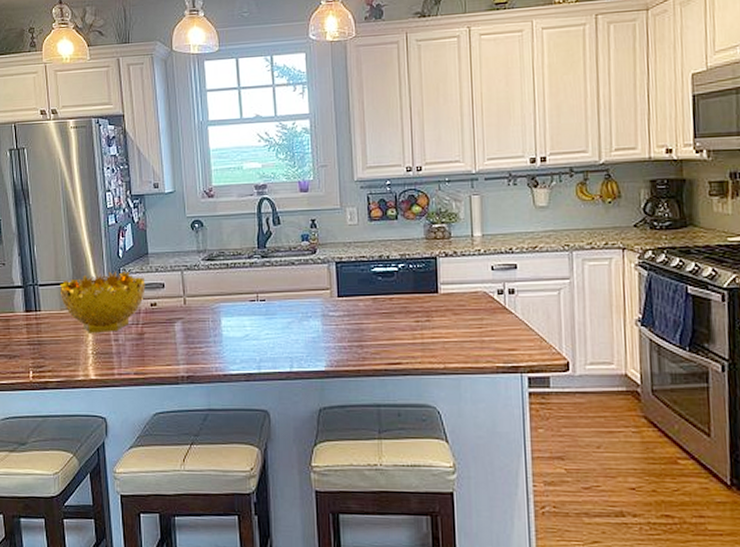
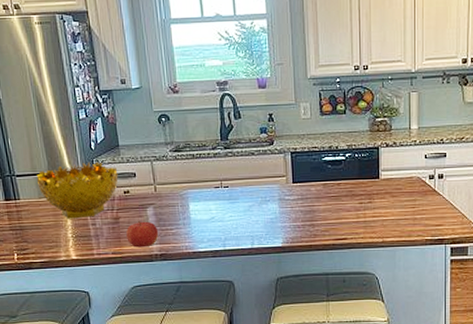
fruit: none [151,336,187,368] -> present [126,220,159,248]

